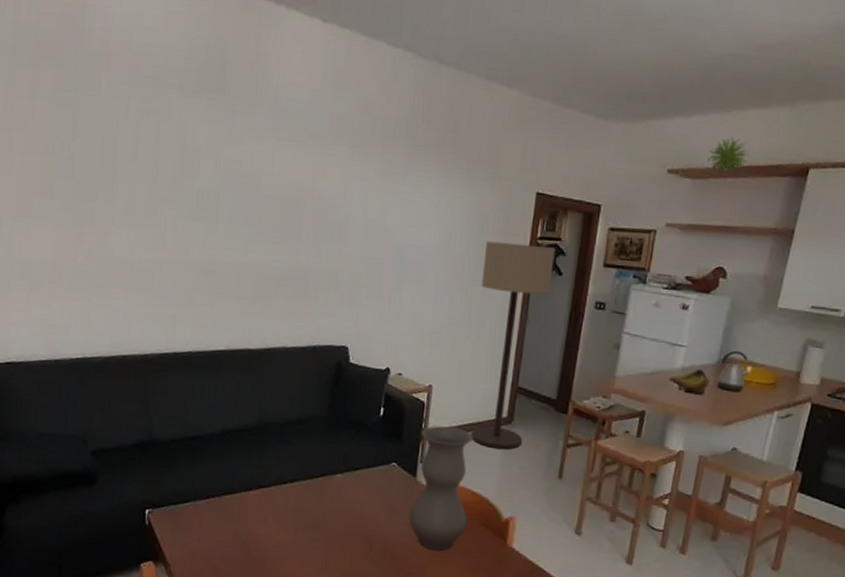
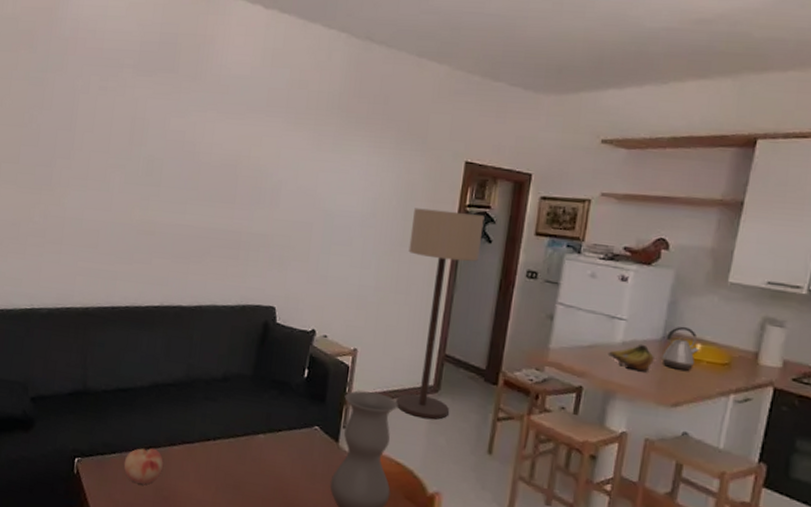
fruit: none [198,494,240,530] -> present [123,447,164,484]
plant: present [707,137,748,174] -> none [644,108,688,144]

